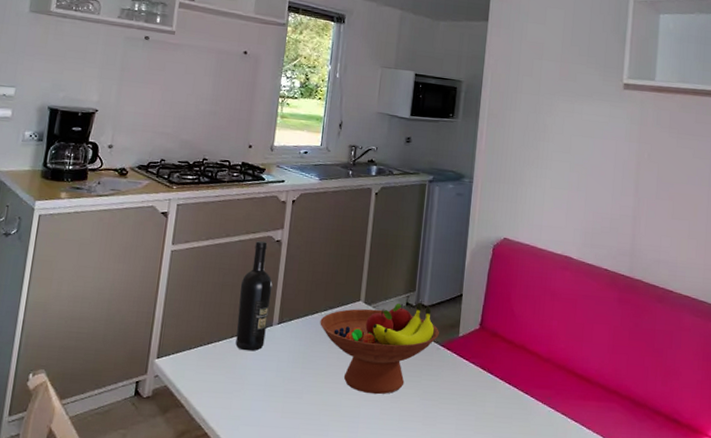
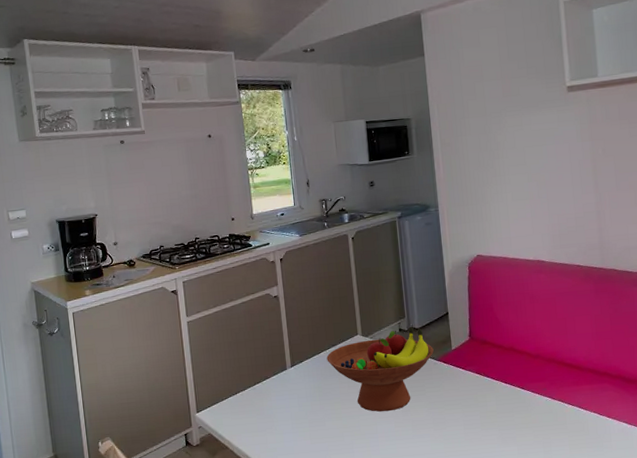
wine bottle: present [235,240,273,351] -> none [252,298,283,394]

